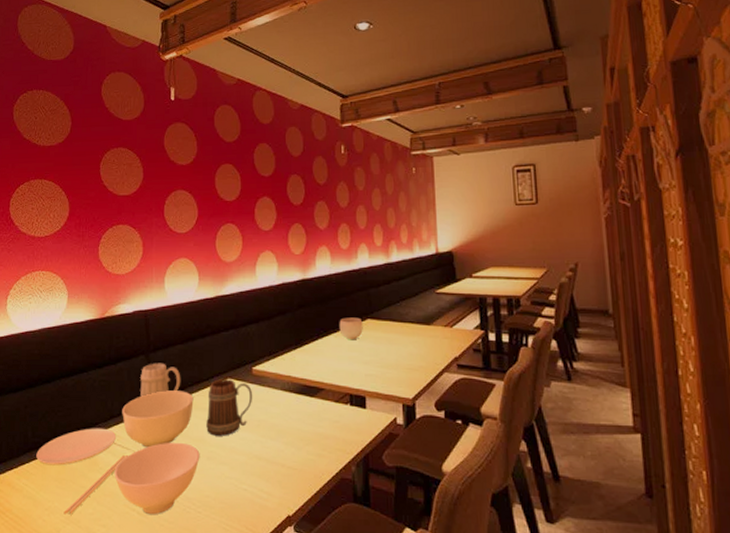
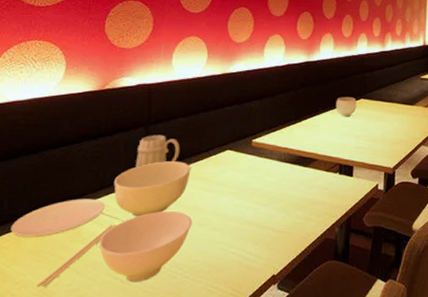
beer mug: present [206,379,253,436] -> none [201,150,251,204]

